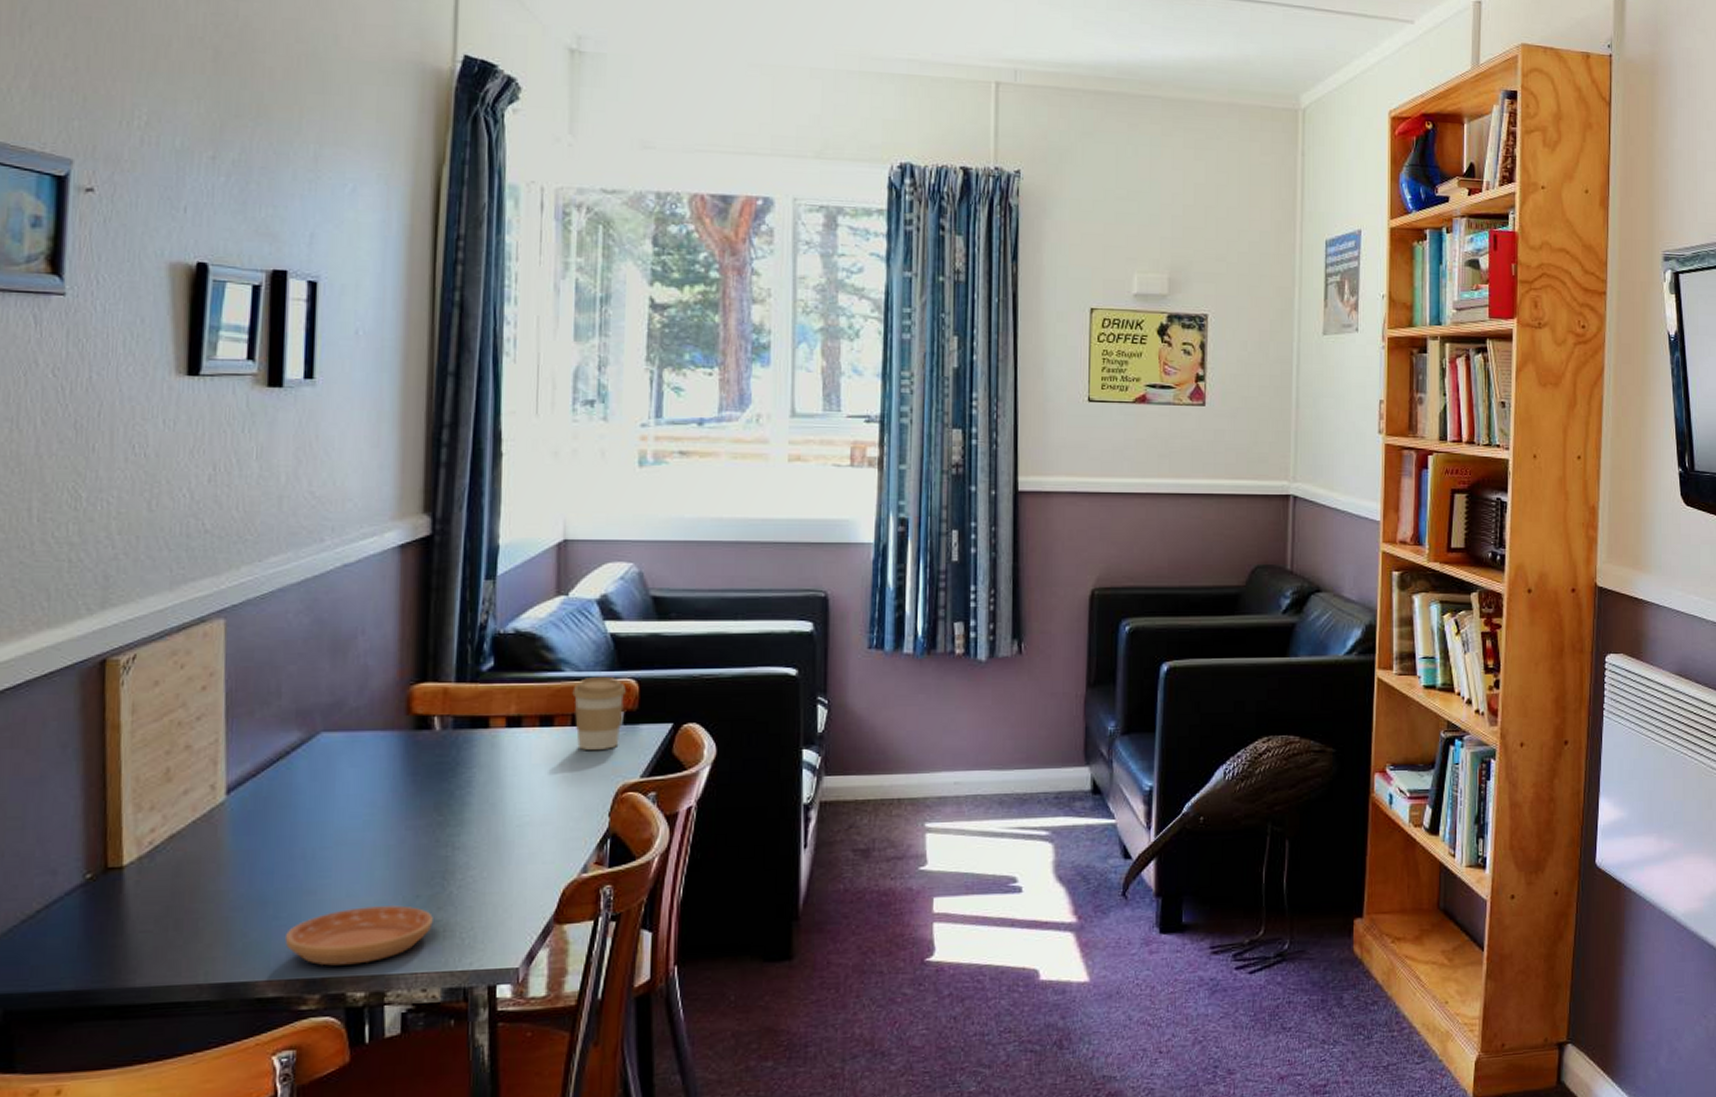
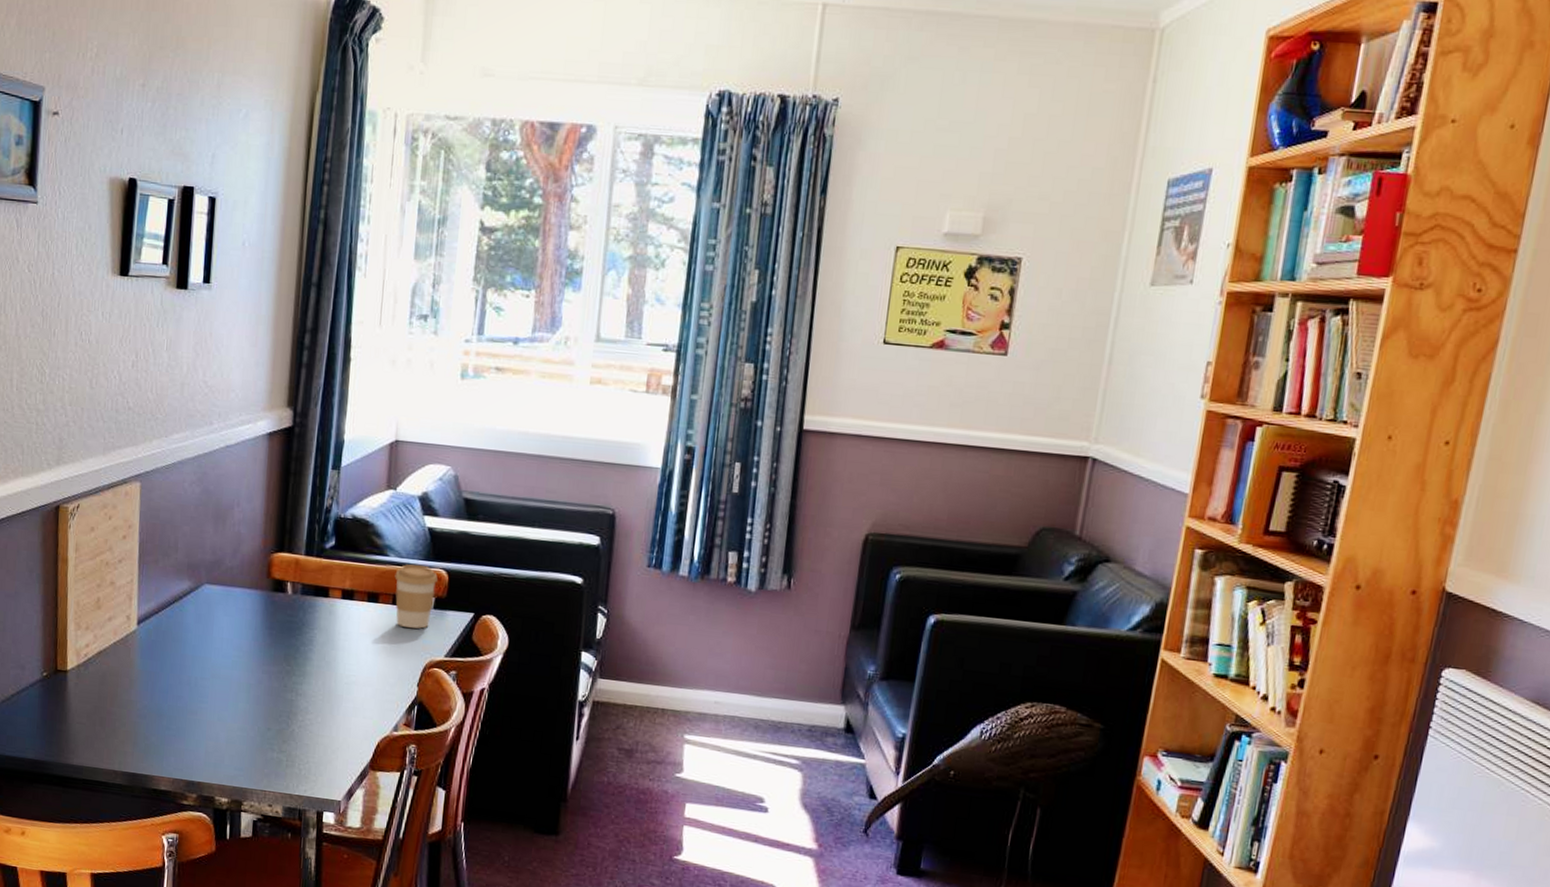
saucer: present [284,905,433,966] -> none [173,730,279,776]

